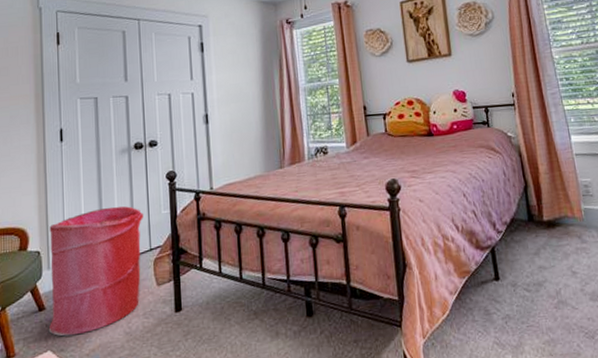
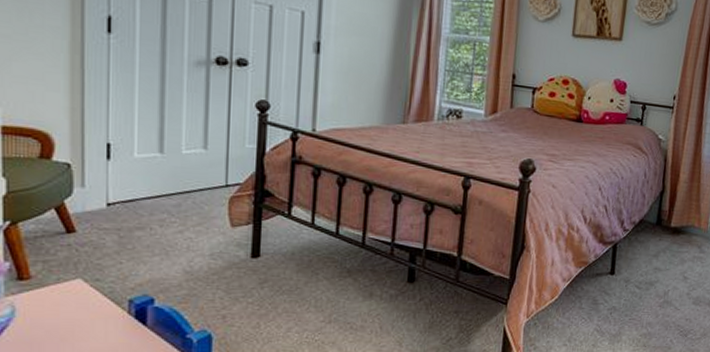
laundry hamper: present [48,206,143,337] -> none [79,127,220,266]

